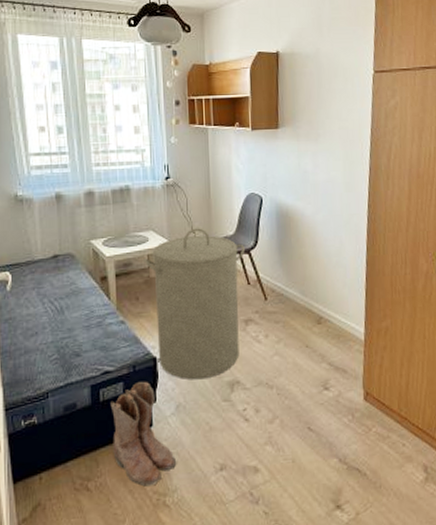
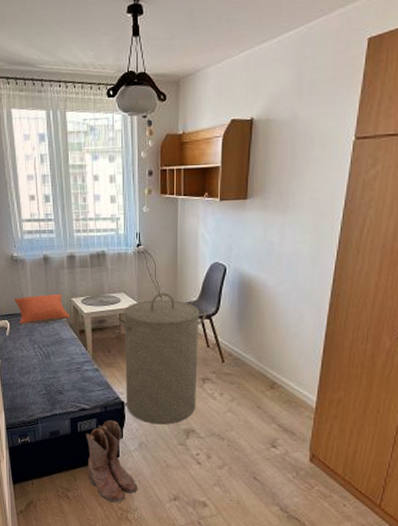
pillow: none [18,237,90,276] -> present [14,294,71,325]

